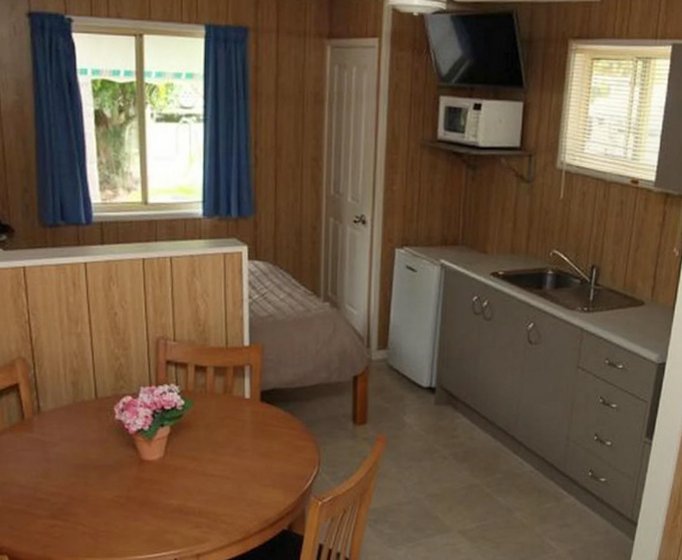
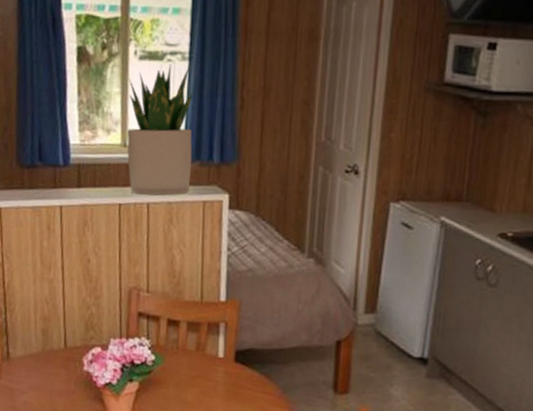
planter: none [147,125,211,250] -> present [127,64,194,197]

